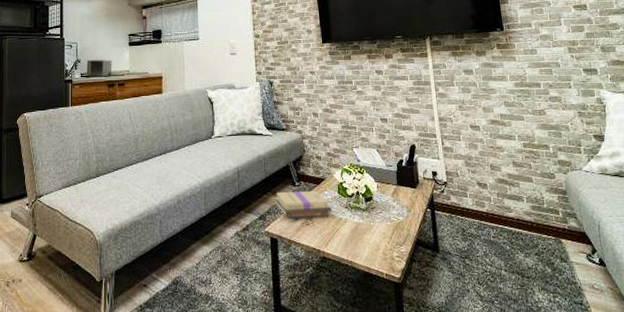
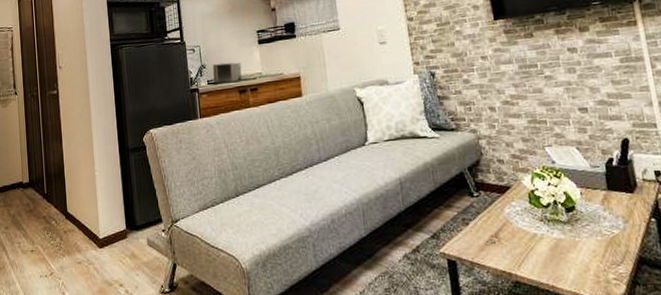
books: present [275,190,332,219] -> none [449,201,523,236]

